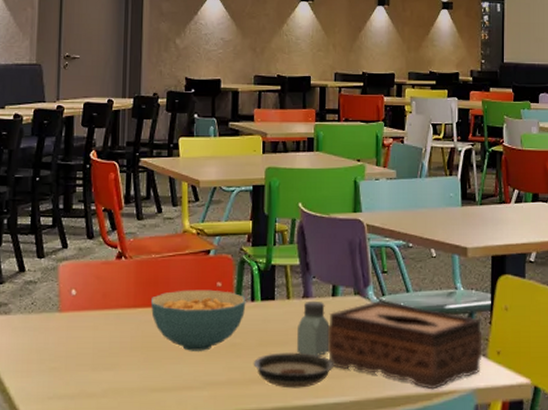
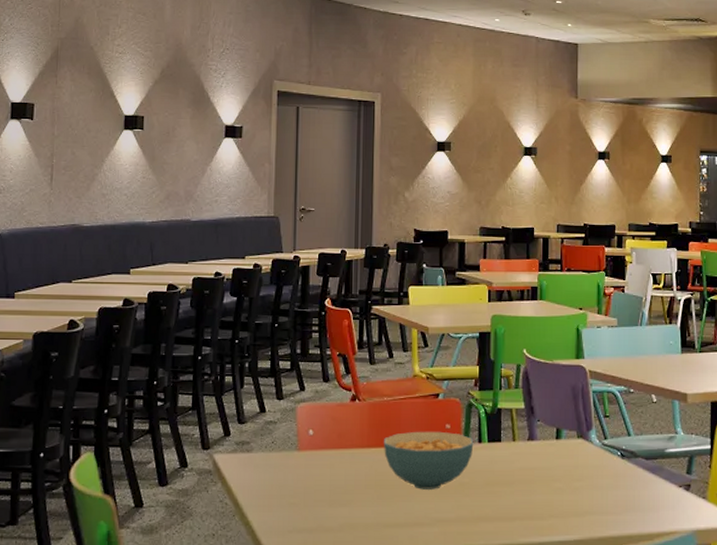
saucer: present [253,352,334,388] -> none [481,492,559,527]
saltshaker: present [297,300,330,356] -> none [523,443,554,496]
tissue box: present [327,301,482,390] -> none [551,444,702,530]

